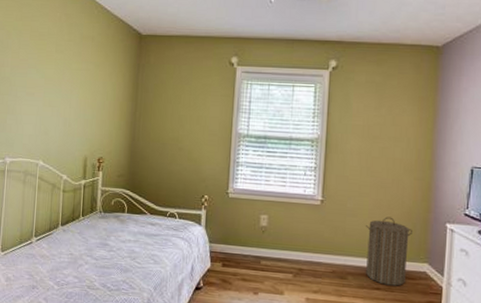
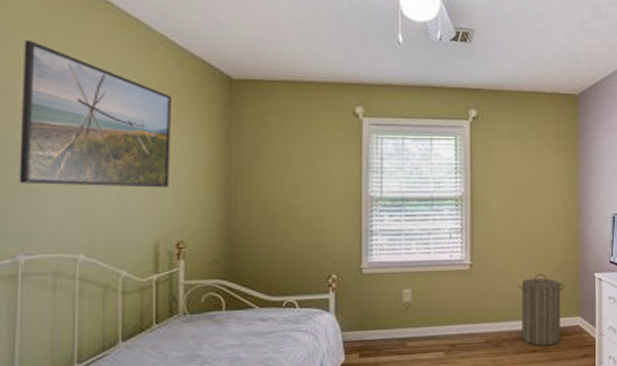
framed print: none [9,10,100,117] -> present [19,40,171,188]

